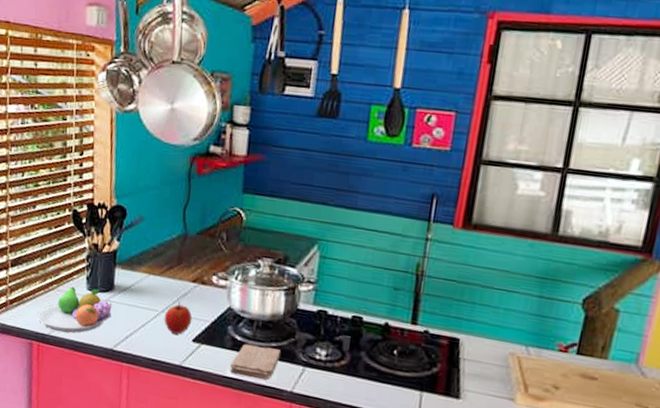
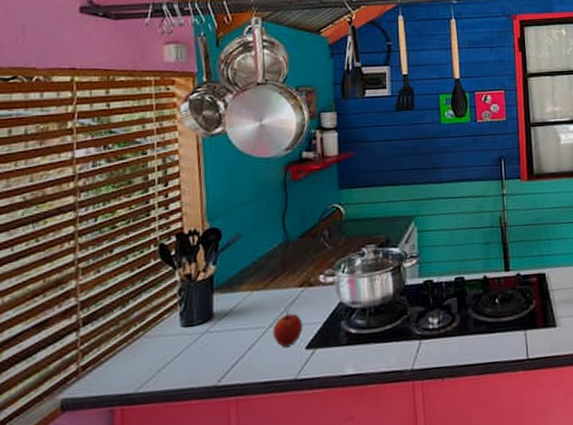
fruit bowl: present [37,286,112,333] -> none [119,323,213,387]
washcloth: present [230,343,281,380] -> none [349,330,397,371]

